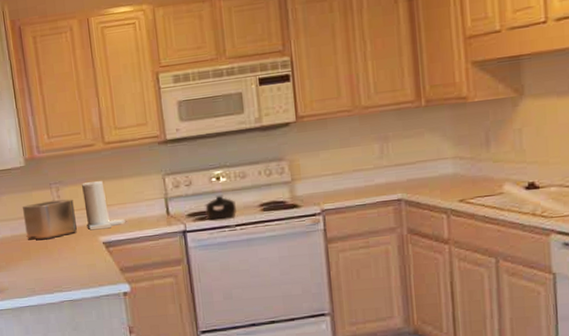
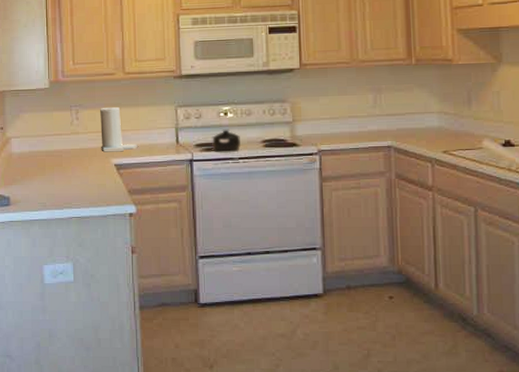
toaster: present [22,199,78,240] -> none [42,121,92,158]

